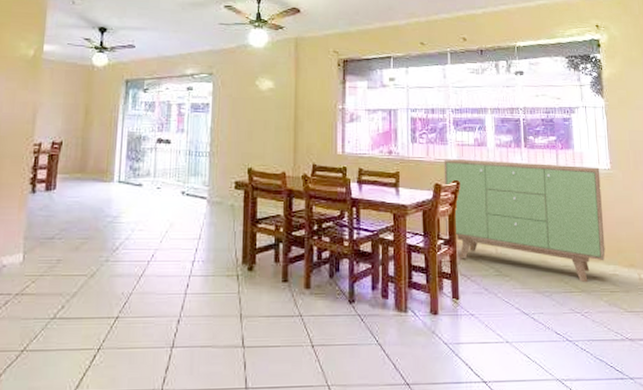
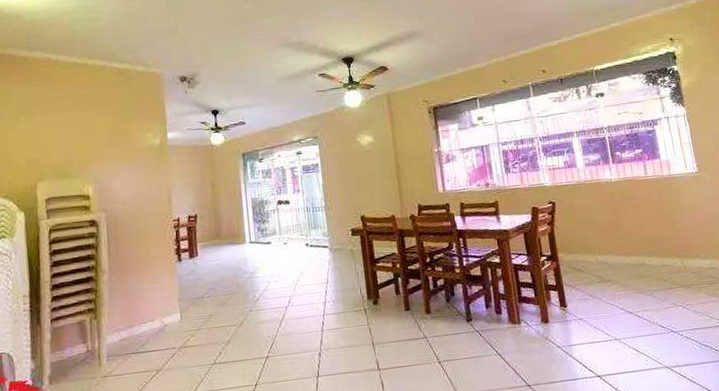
sideboard: present [444,159,606,283] -> none [537,172,701,279]

